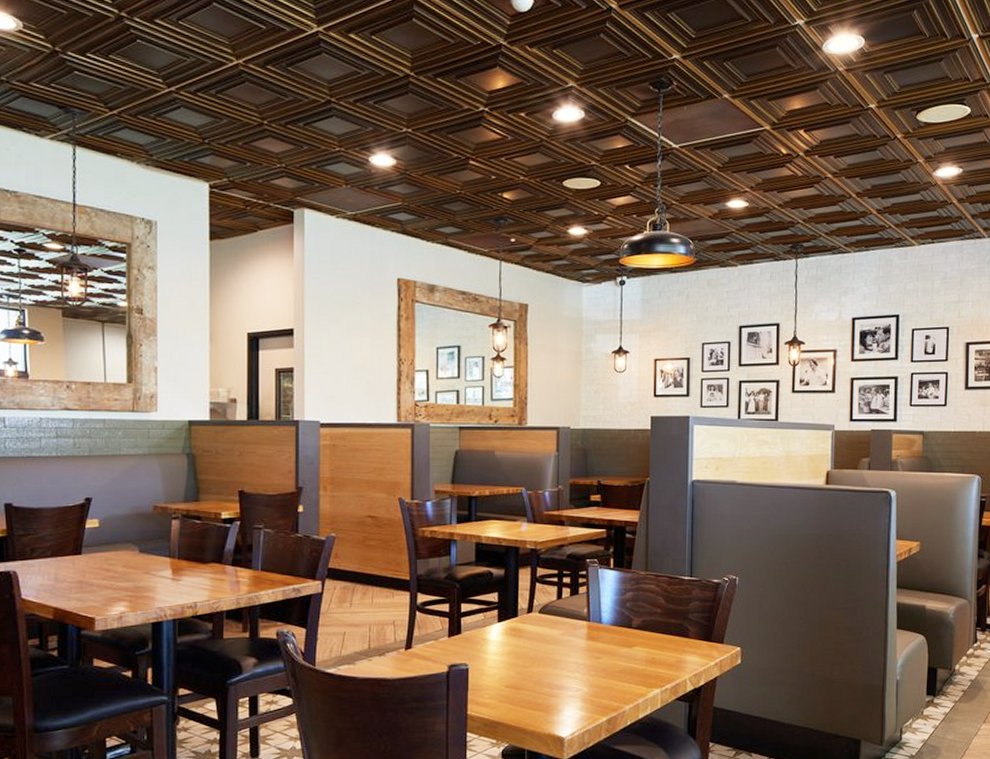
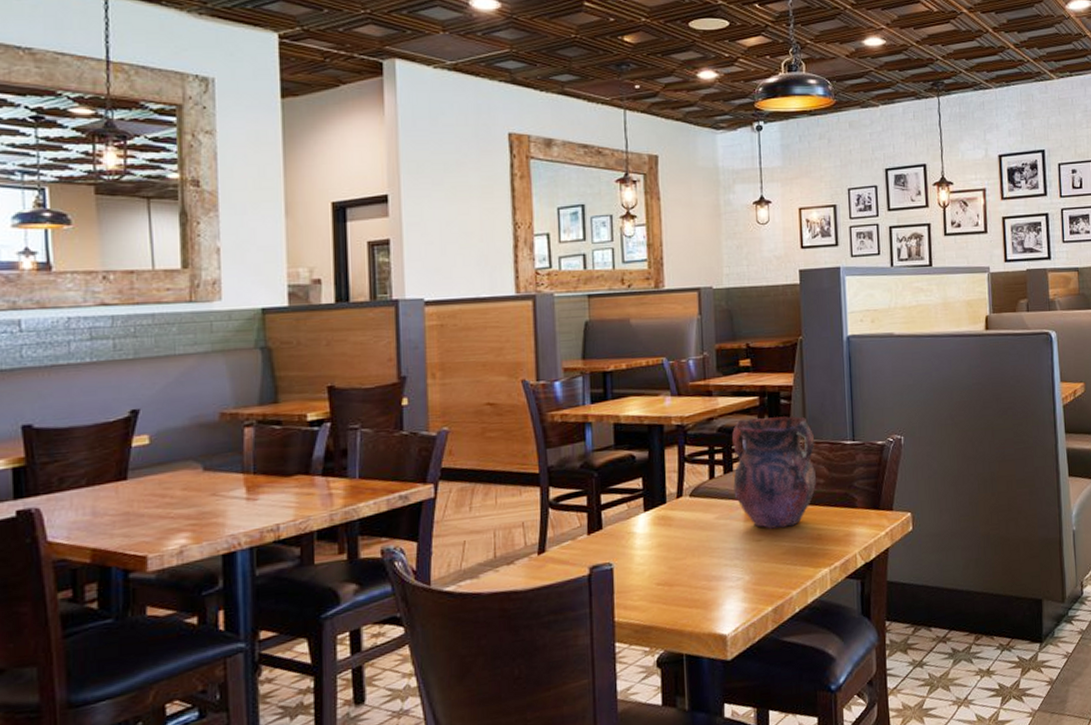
vase: none [578,548,655,649] -> present [731,416,816,529]

